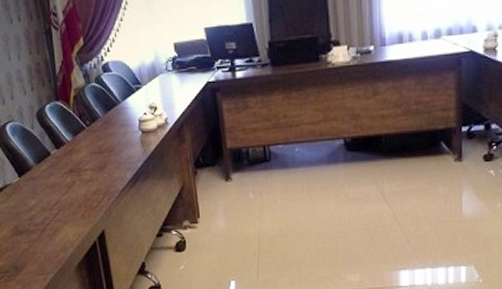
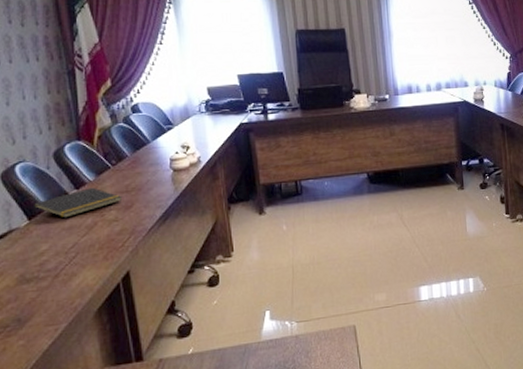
notepad: none [21,147,97,177] -> present [32,187,123,218]

